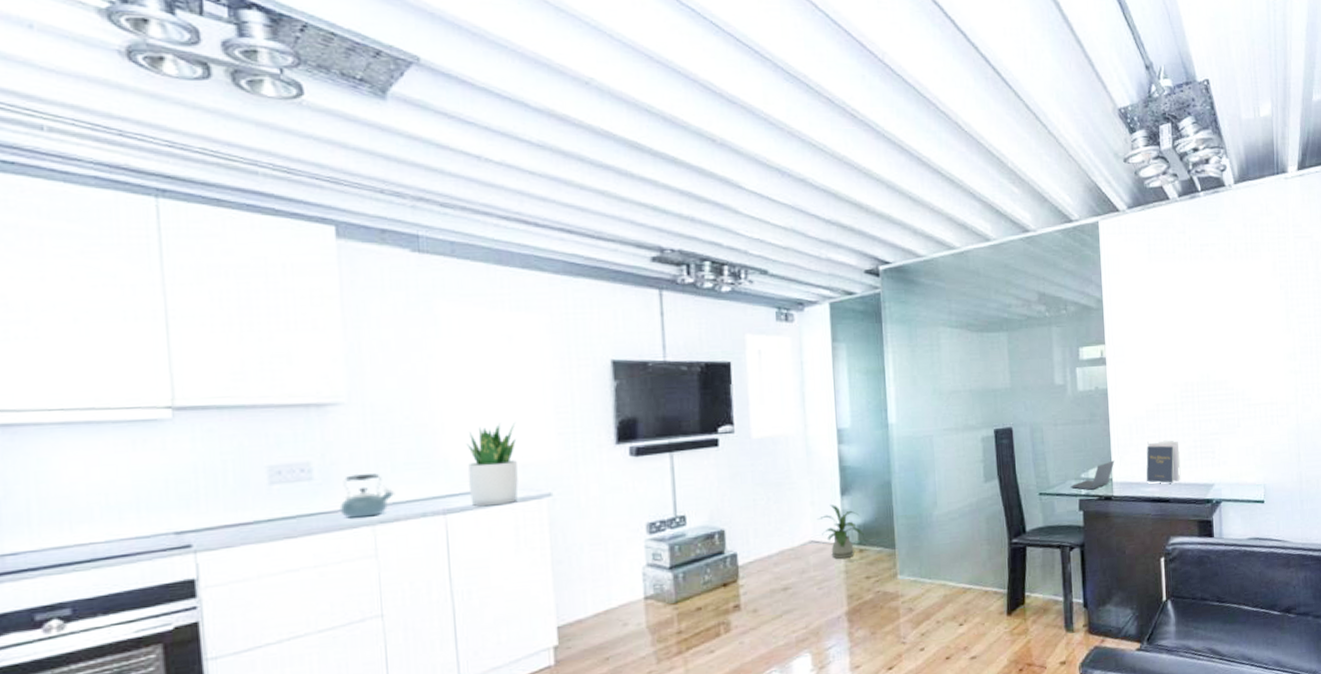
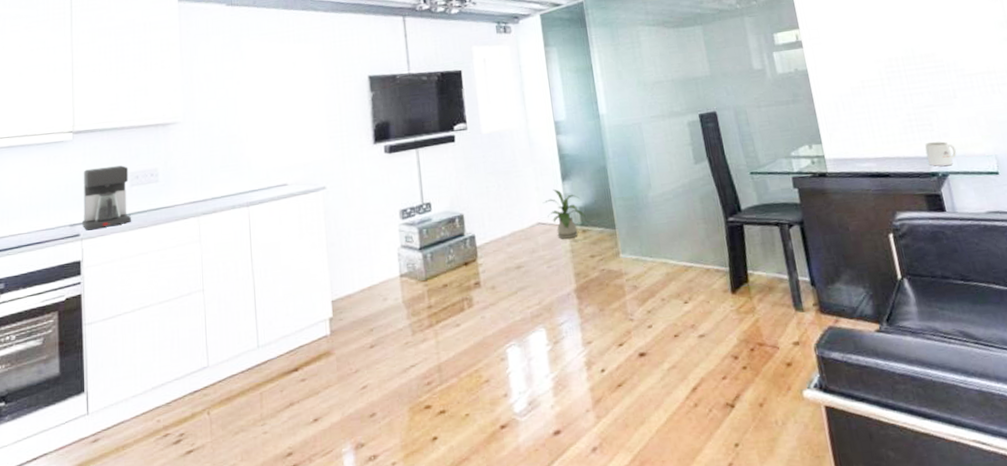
coffee maker: none [192,456,274,541] -> present [81,165,132,231]
kettle: present [339,473,395,520] -> none [176,175,214,212]
planter: present [467,422,518,507] -> none [264,130,301,200]
laptop computer: present [1070,460,1115,490] -> none [781,137,825,168]
books: present [1146,440,1181,484] -> none [856,114,899,159]
mug: none [1204,469,1232,494] -> present [925,141,957,167]

